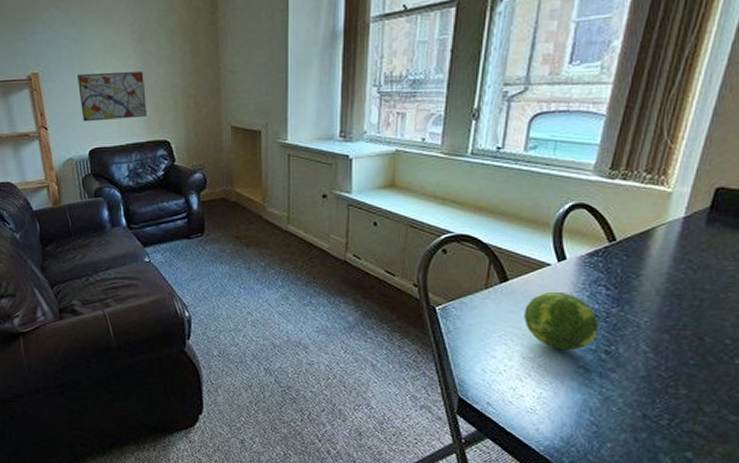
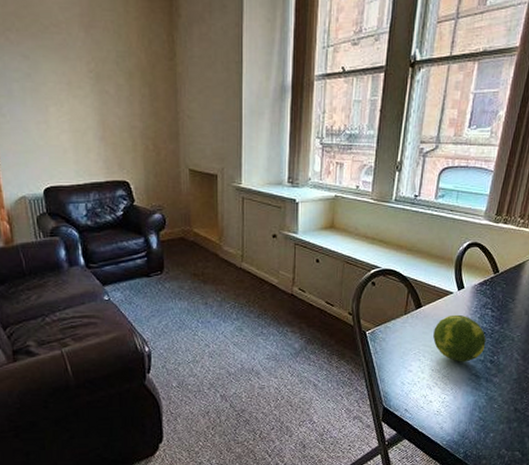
wall art: present [77,72,147,122] -> none [30,109,105,160]

